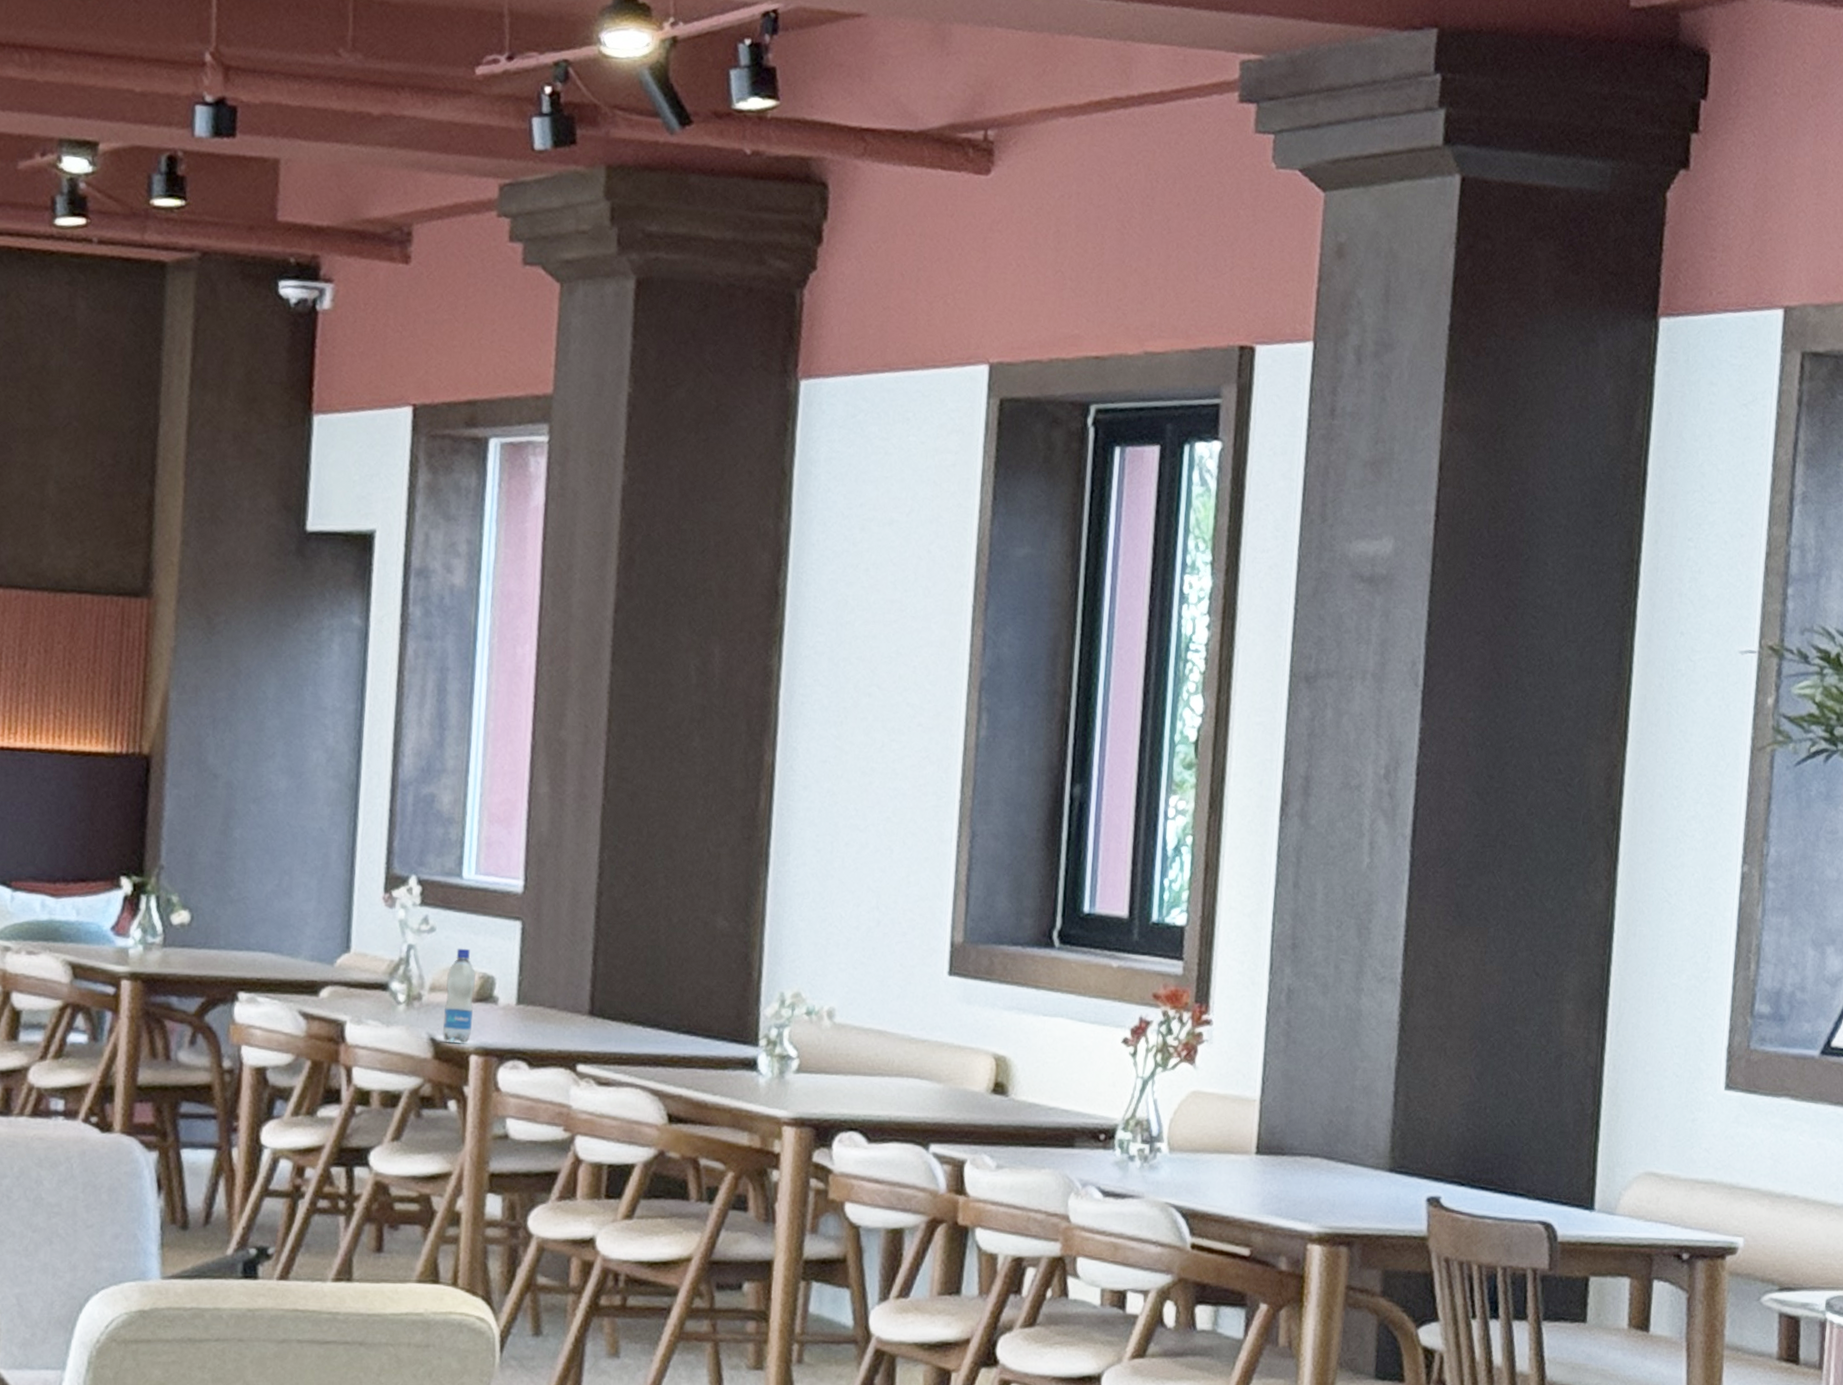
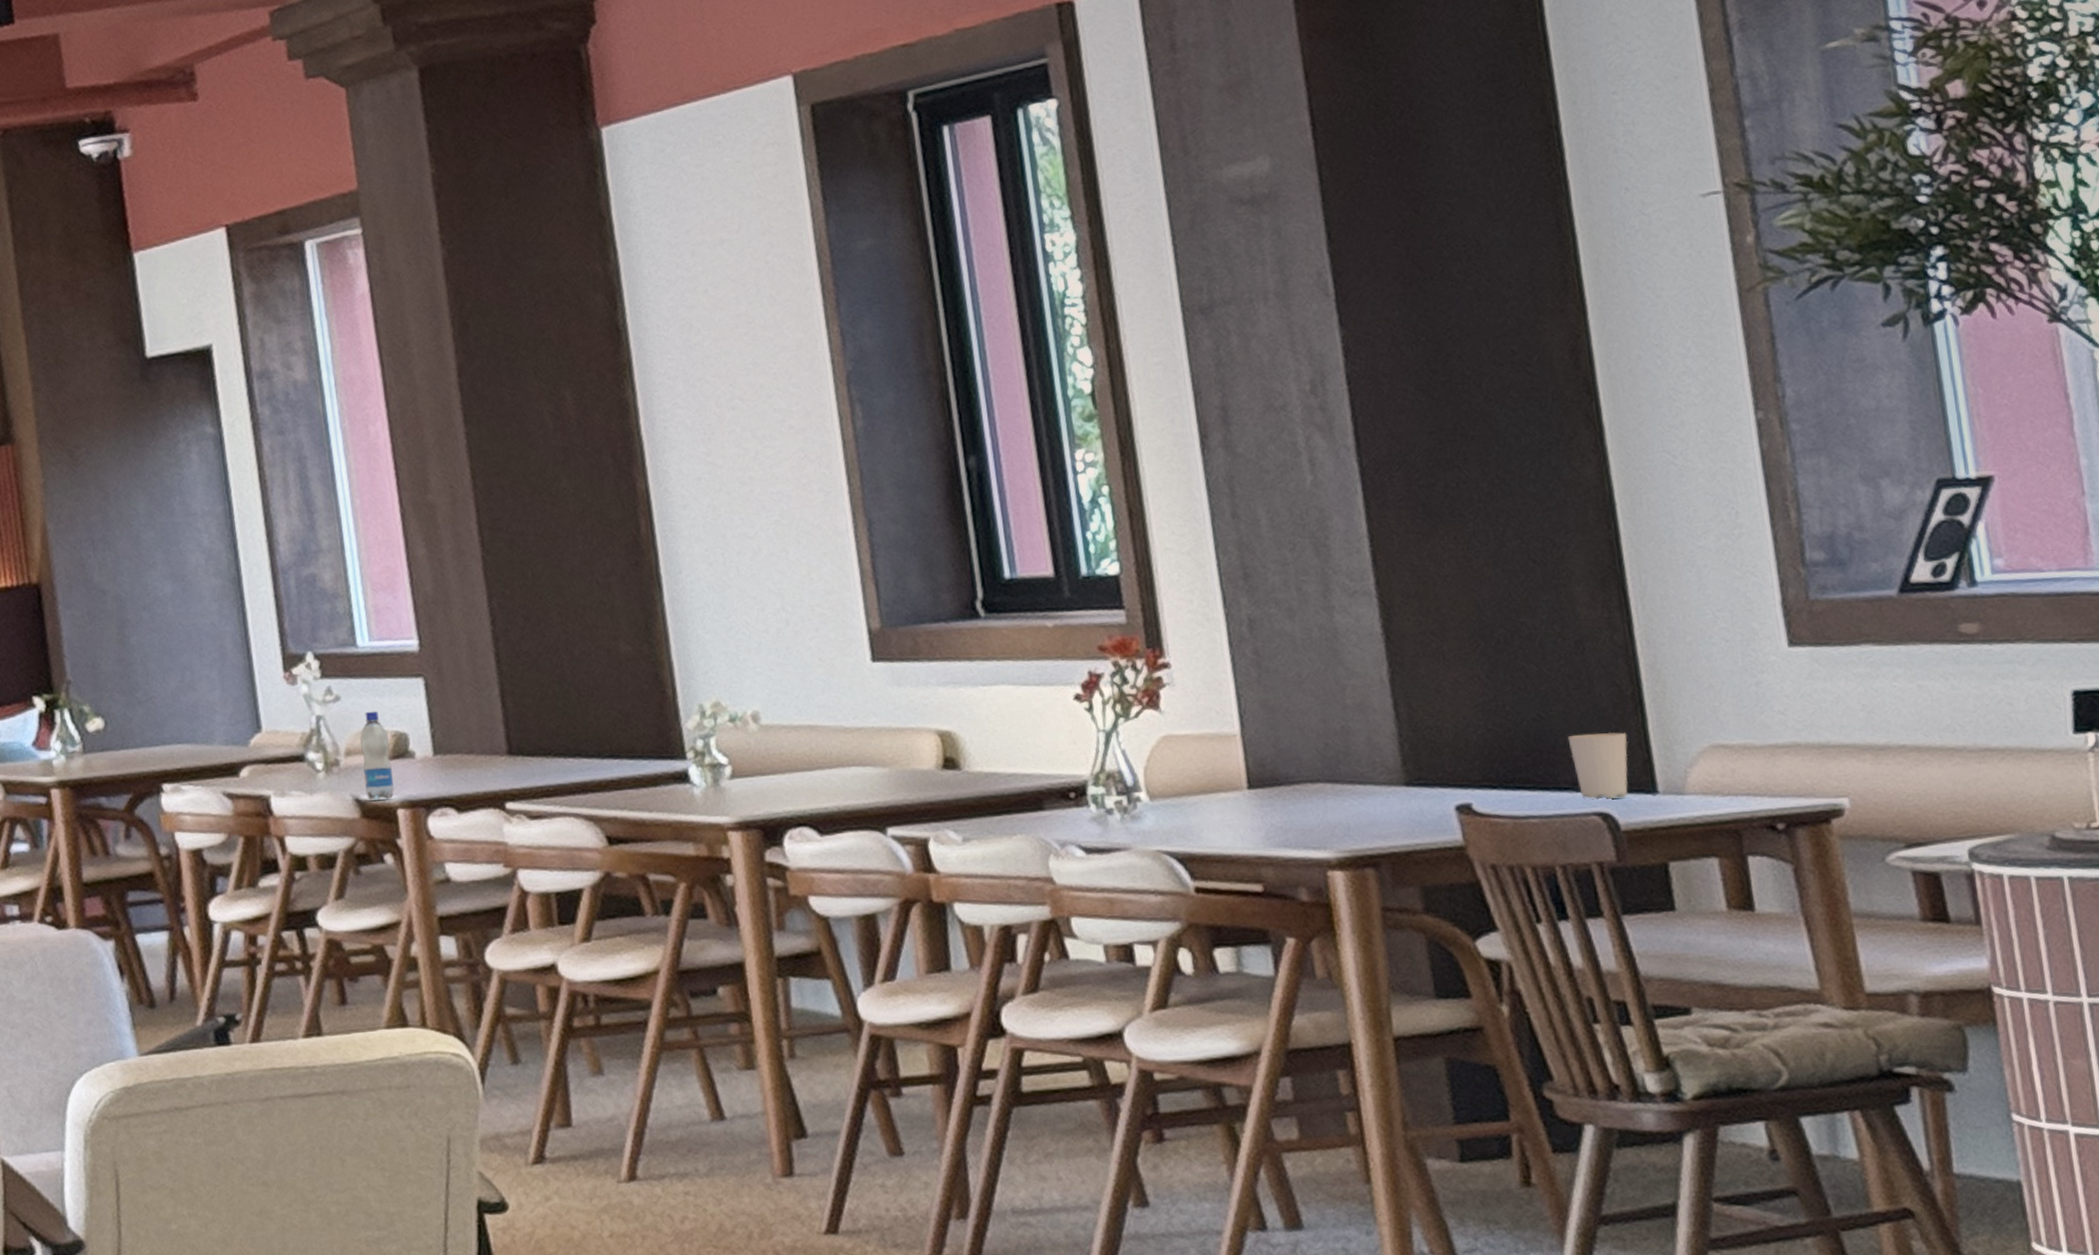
cup: none [1531,1144,1580,1211] -> present [1567,732,1629,800]

